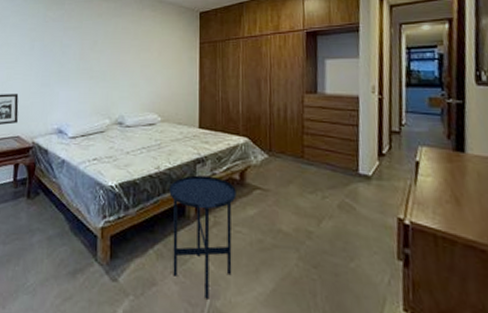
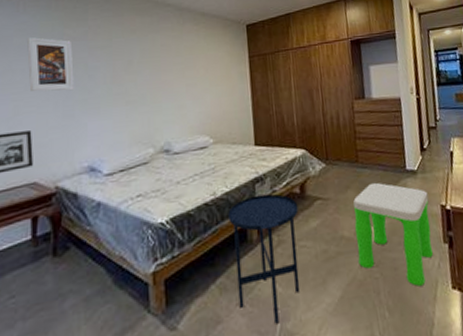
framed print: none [19,18,52,64] -> present [27,37,74,92]
stool: none [294,181,384,299] -> present [353,182,434,287]

